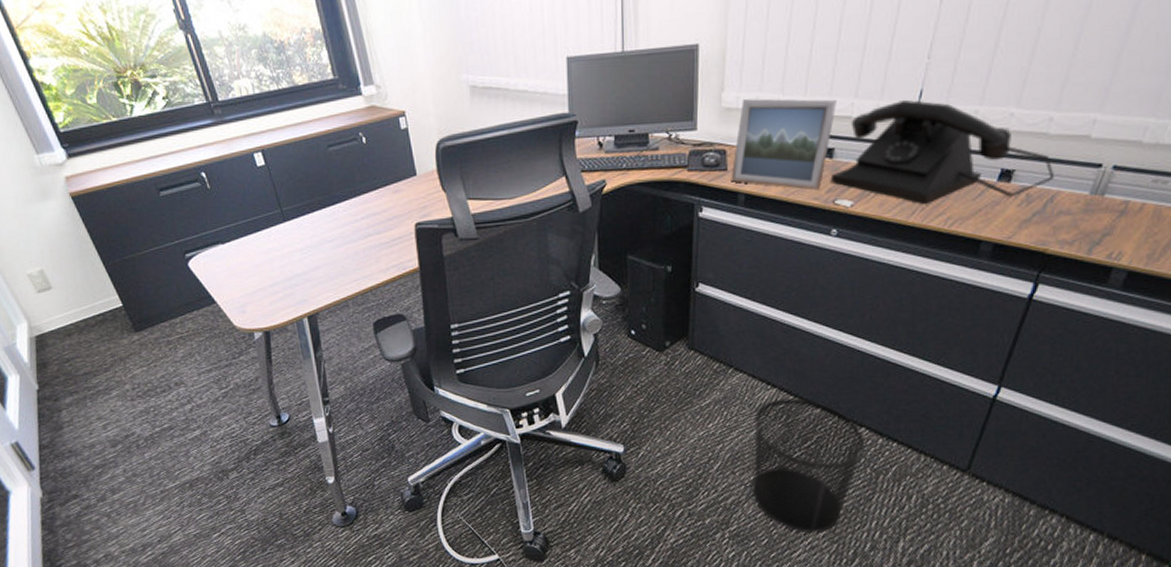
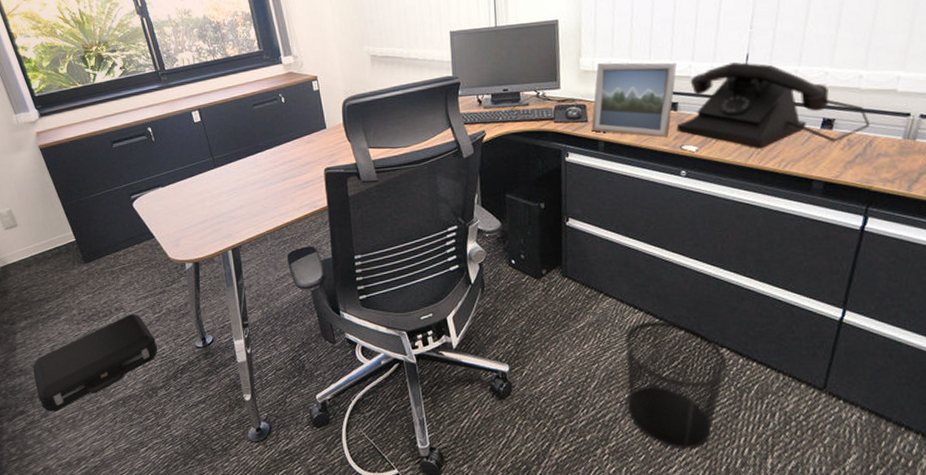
briefcase: none [84,390,227,496] -> present [33,314,158,412]

